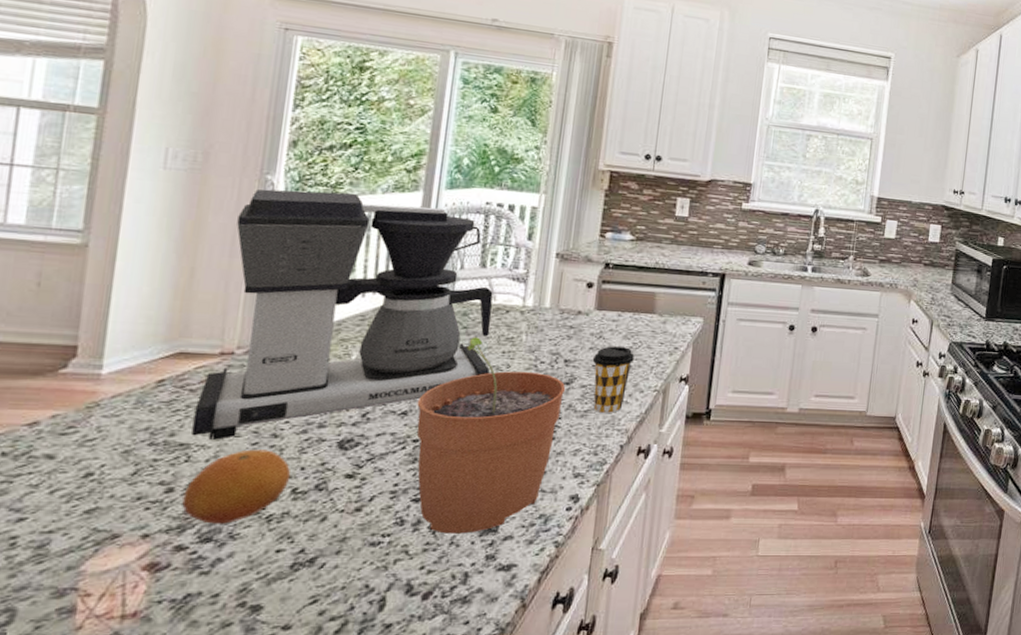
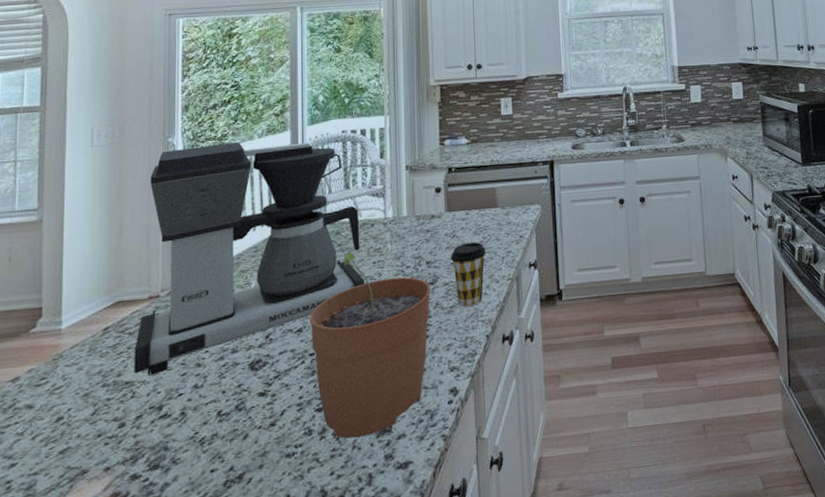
fruit: present [182,449,291,524] -> none [133,378,215,452]

